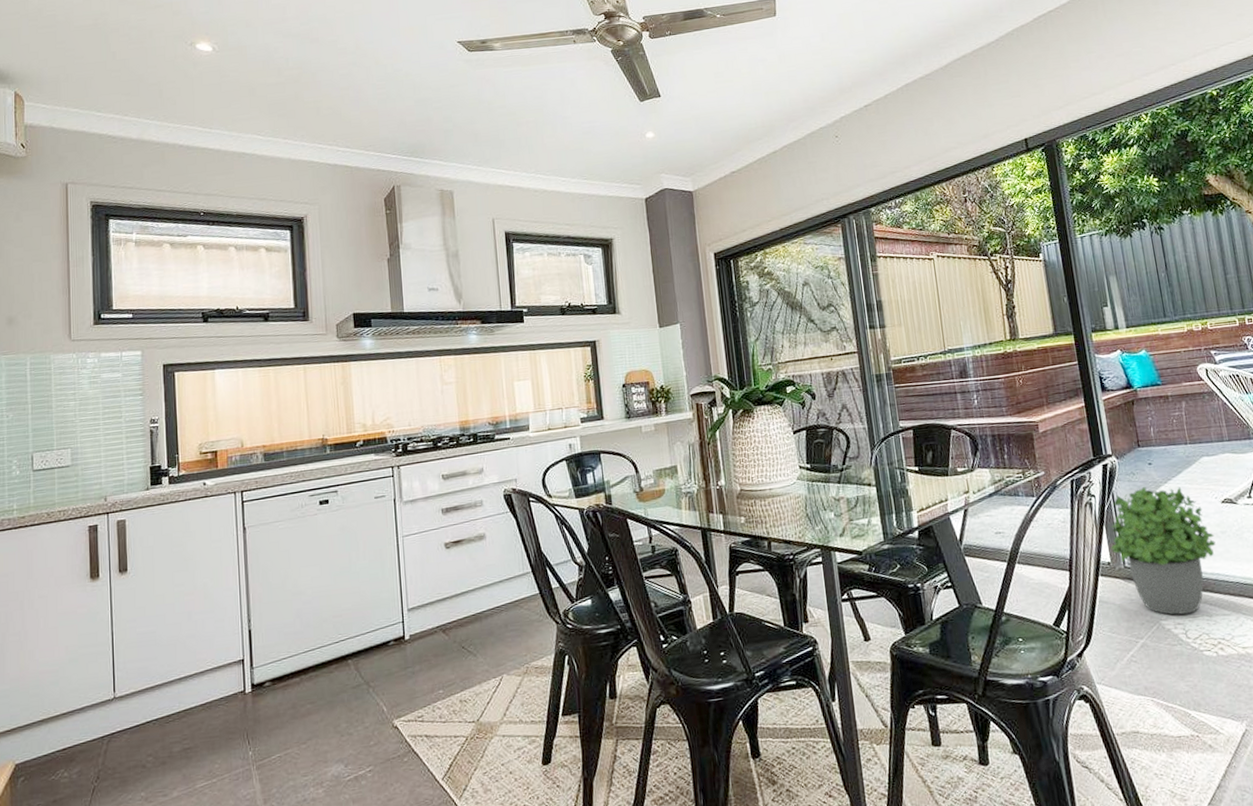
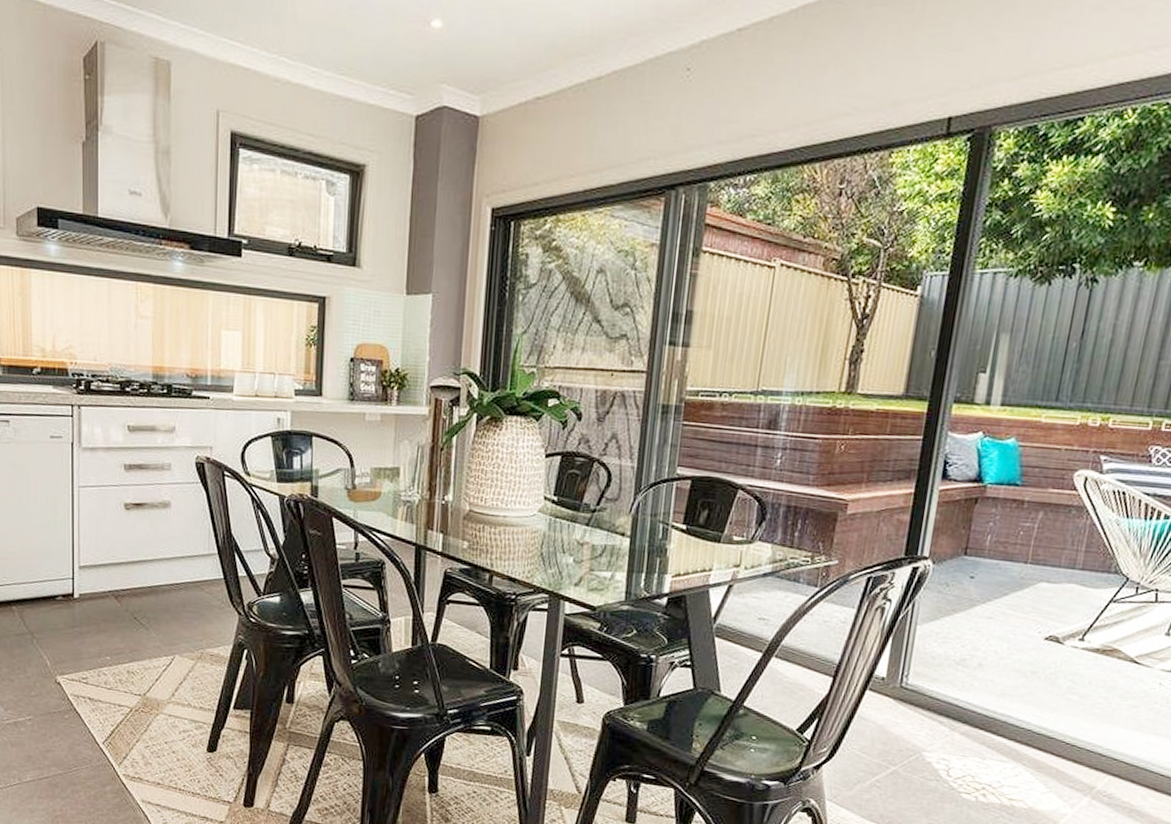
potted plant: present [1111,486,1216,615] -> none [891,601,1022,751]

